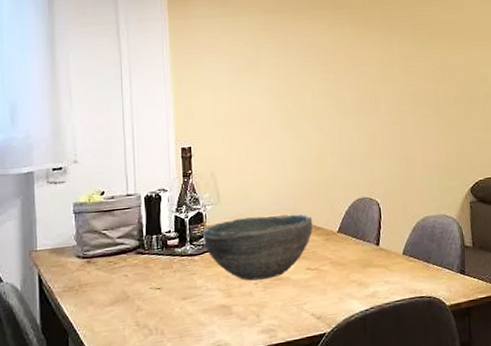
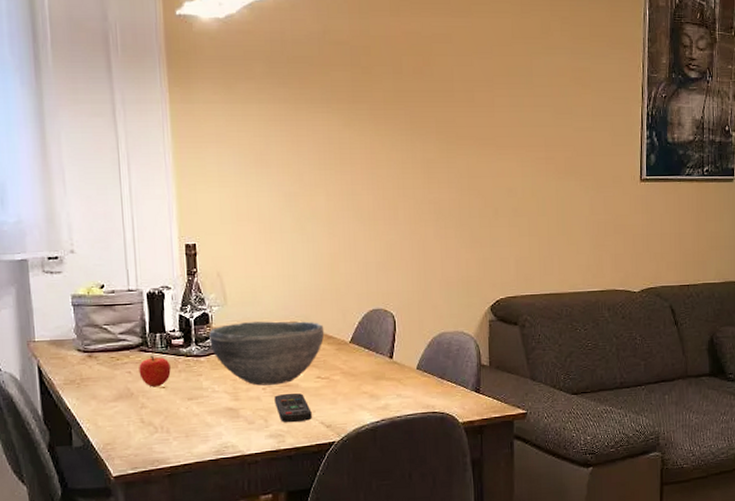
fruit: none [135,257,166,289] -> present [139,355,171,388]
remote control: none [266,286,303,317] -> present [274,393,312,423]

